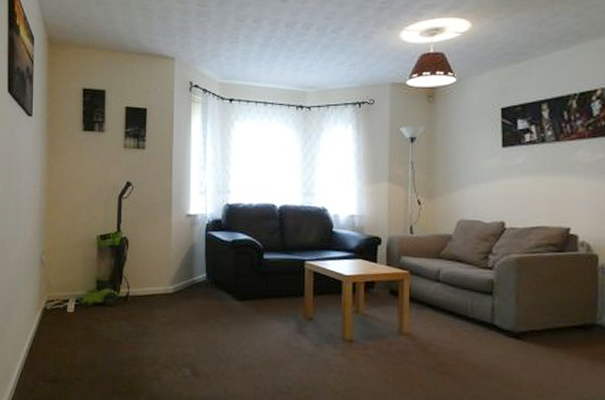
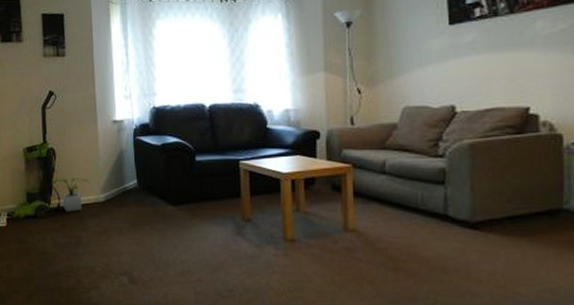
potted plant: none [120,268,160,302] -> present [50,178,90,212]

